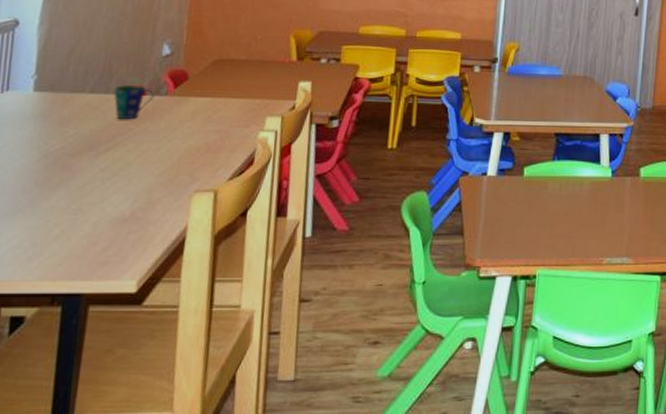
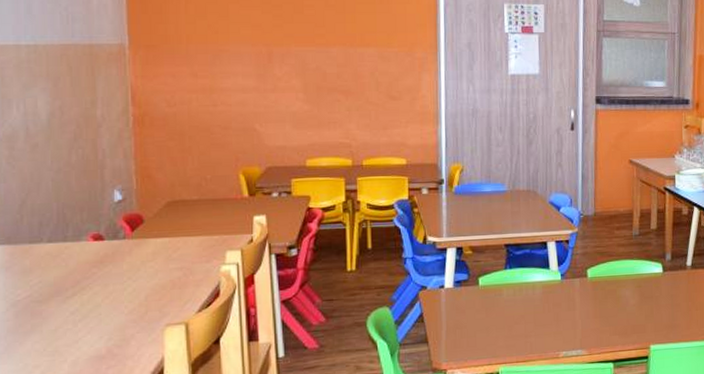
cup: present [114,84,155,120] -> none [72,231,113,266]

